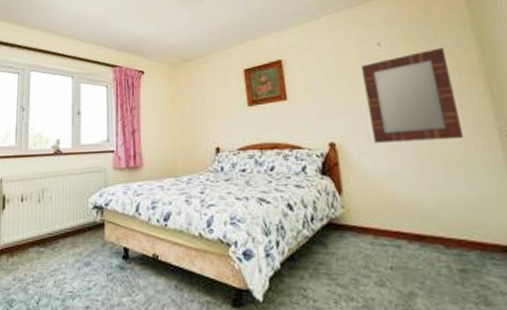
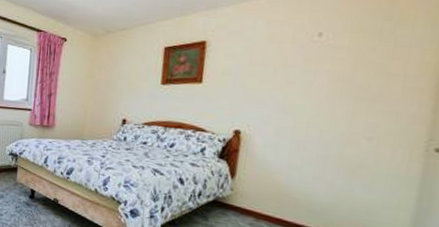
home mirror: present [361,48,464,143] -> none [282,45,397,146]

